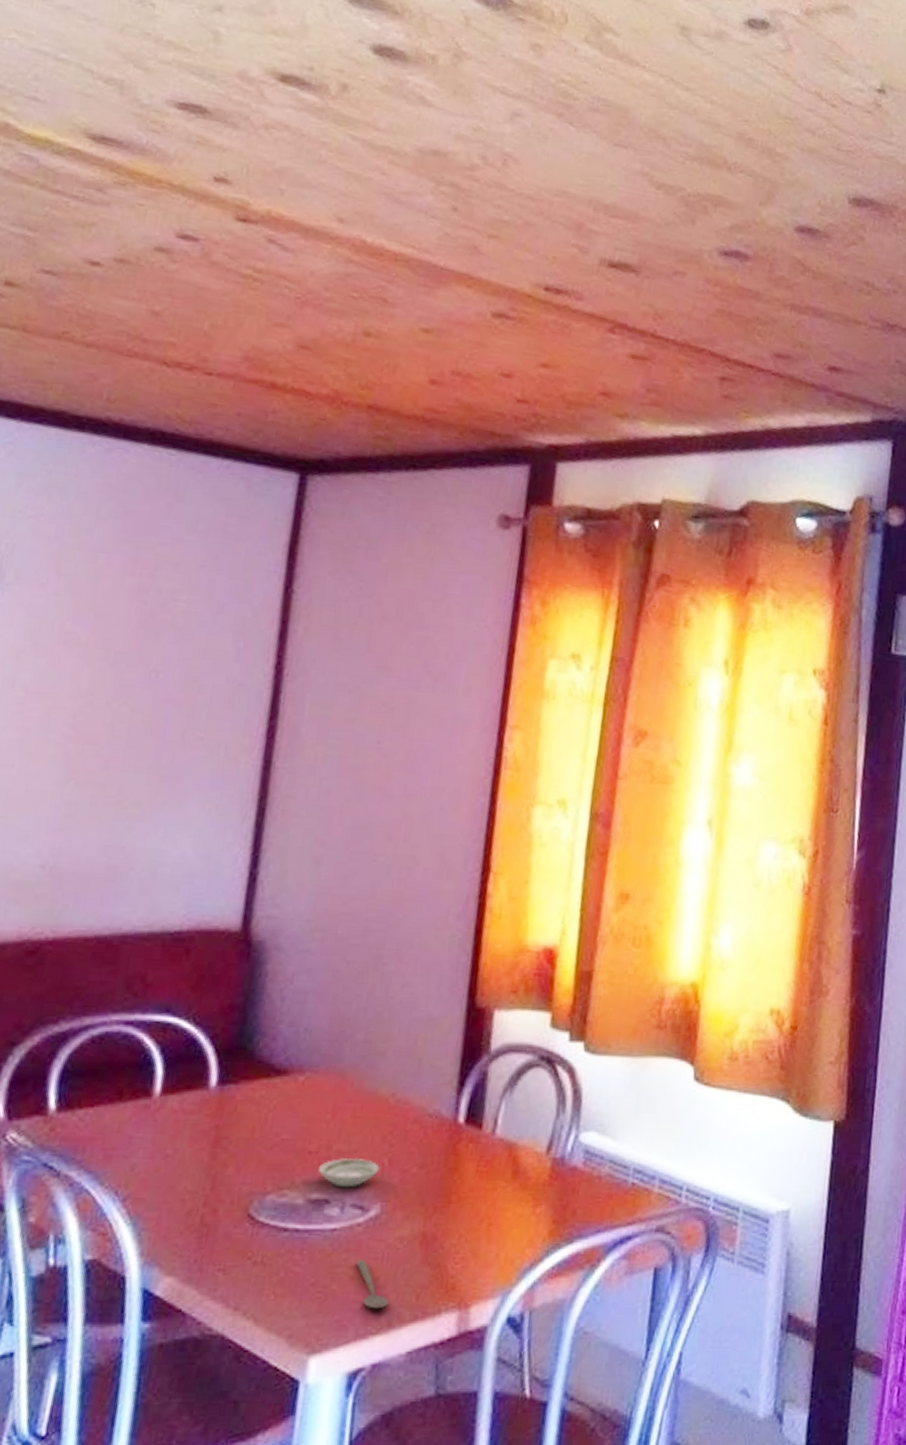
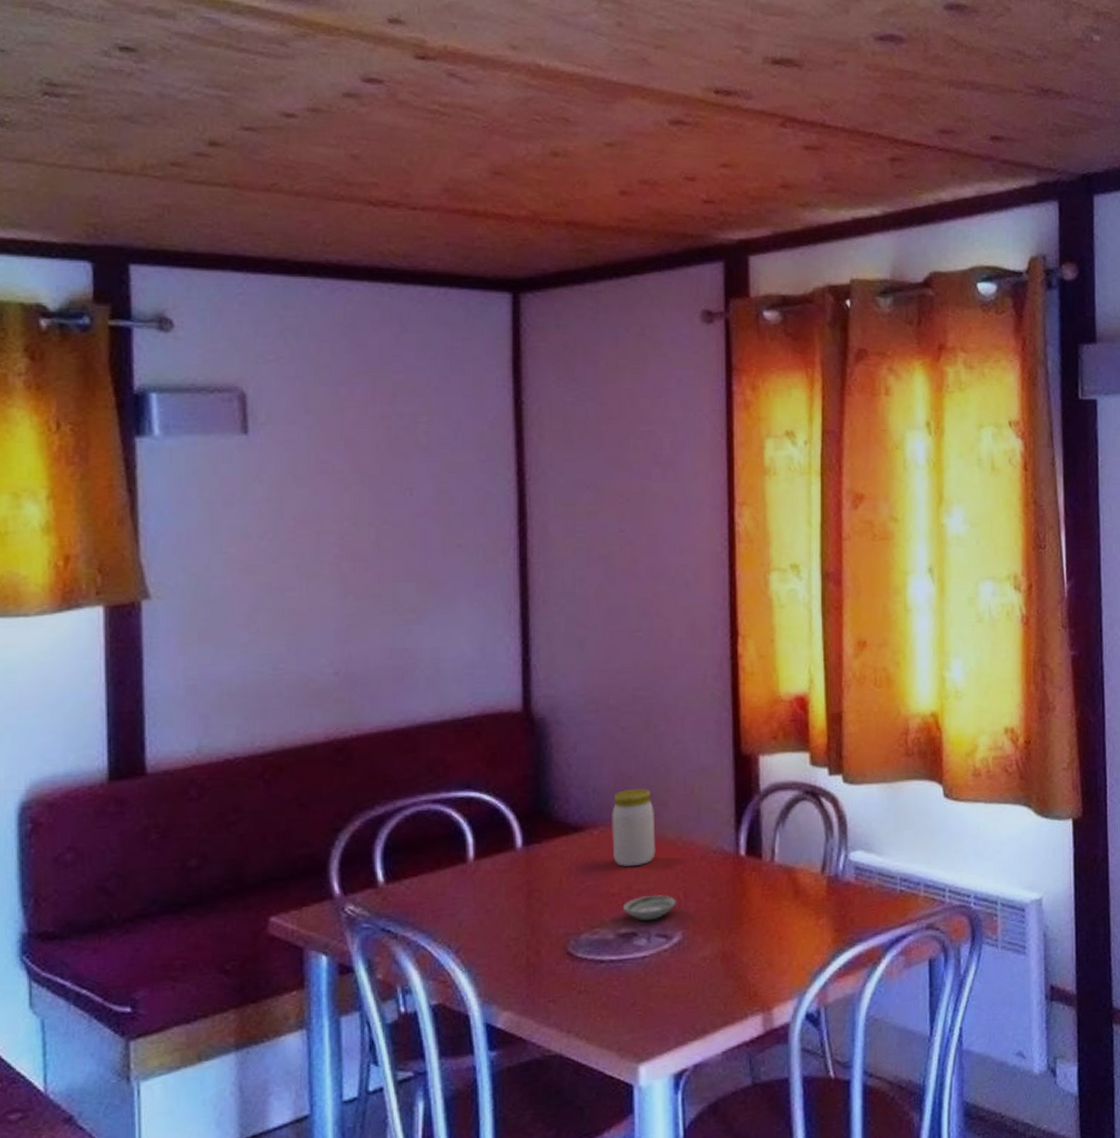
jar: none [316,1033,370,1123] -> present [612,788,656,867]
spoon: present [355,1259,389,1309] -> none [666,979,701,1020]

